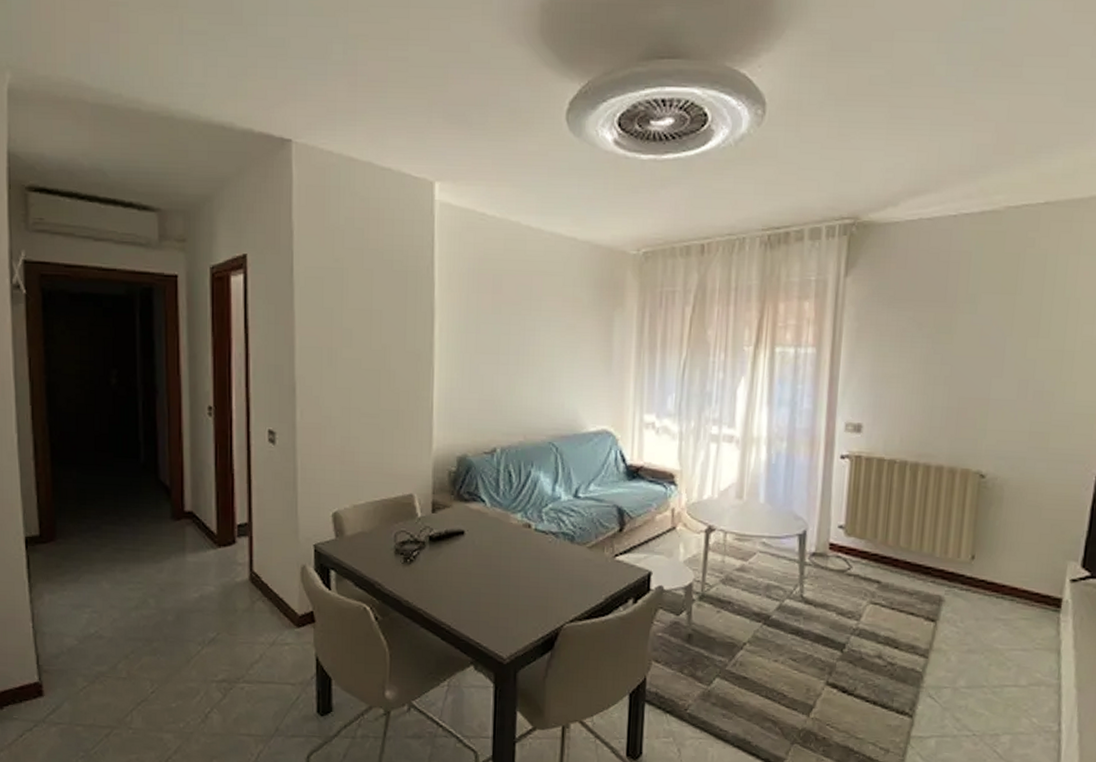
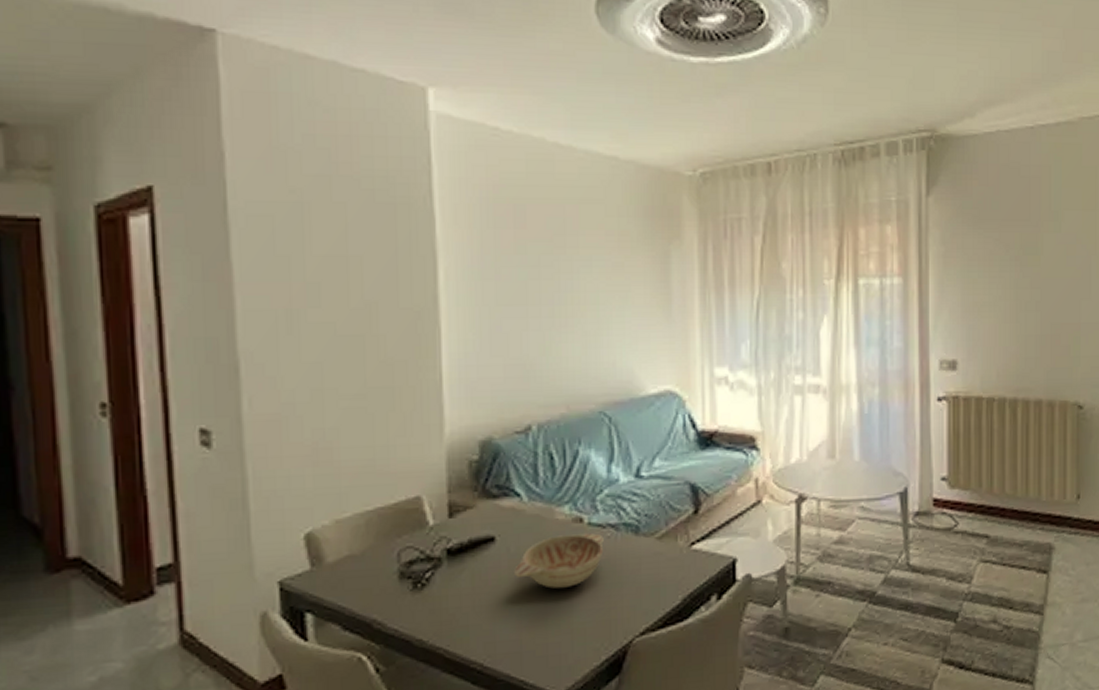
decorative bowl: none [477,536,546,577] -> present [514,533,604,589]

